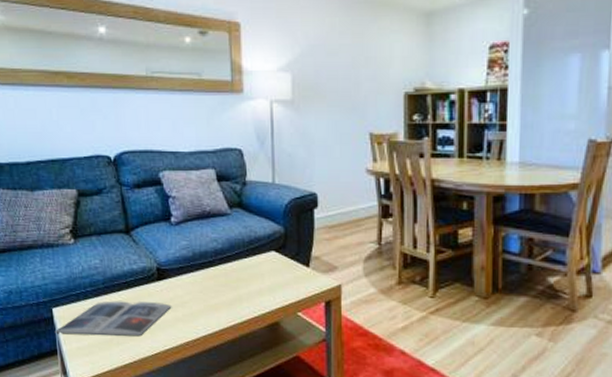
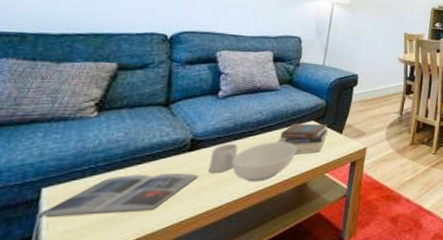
mug: none [177,274,203,305] -> present [207,143,239,174]
bowl: none [199,274,262,317] -> present [231,142,297,182]
books: none [239,253,293,289] -> present [276,123,329,154]

